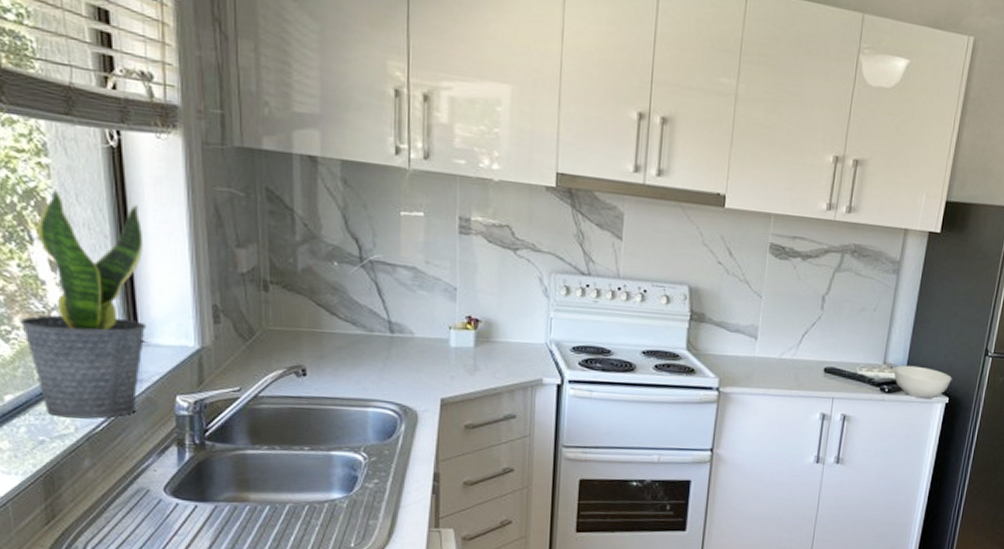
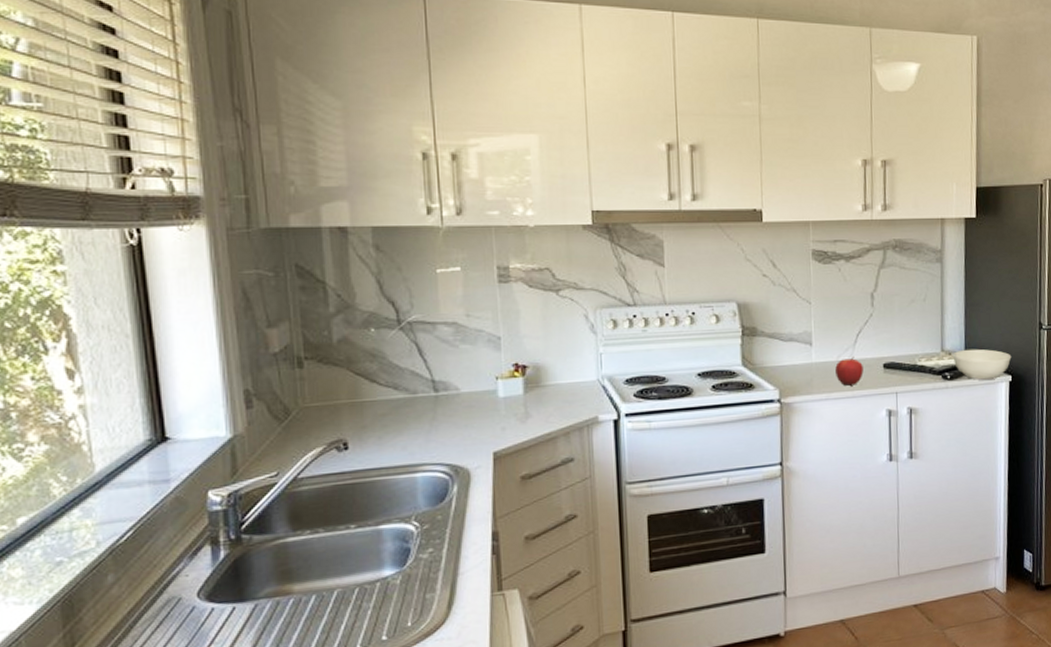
potted plant: present [19,189,147,419] -> none [33,295,174,533]
fruit: none [776,357,804,385] -> present [835,357,864,386]

